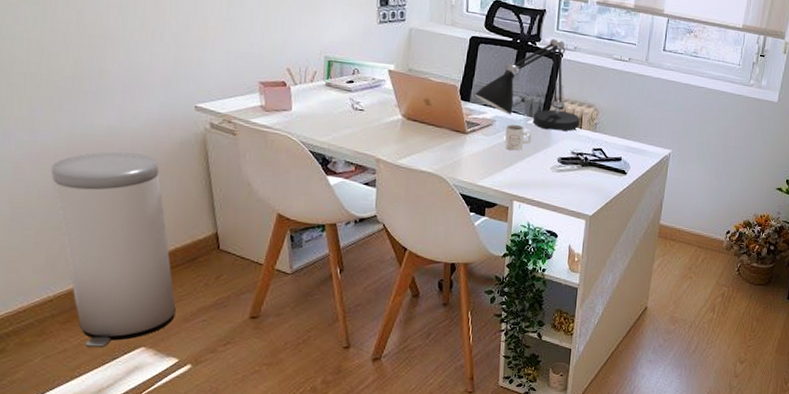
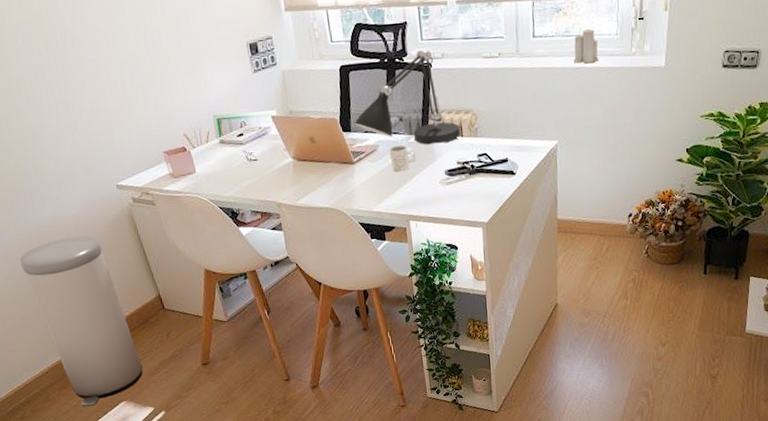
candle: none [697,53,722,86] -> present [573,27,599,64]

